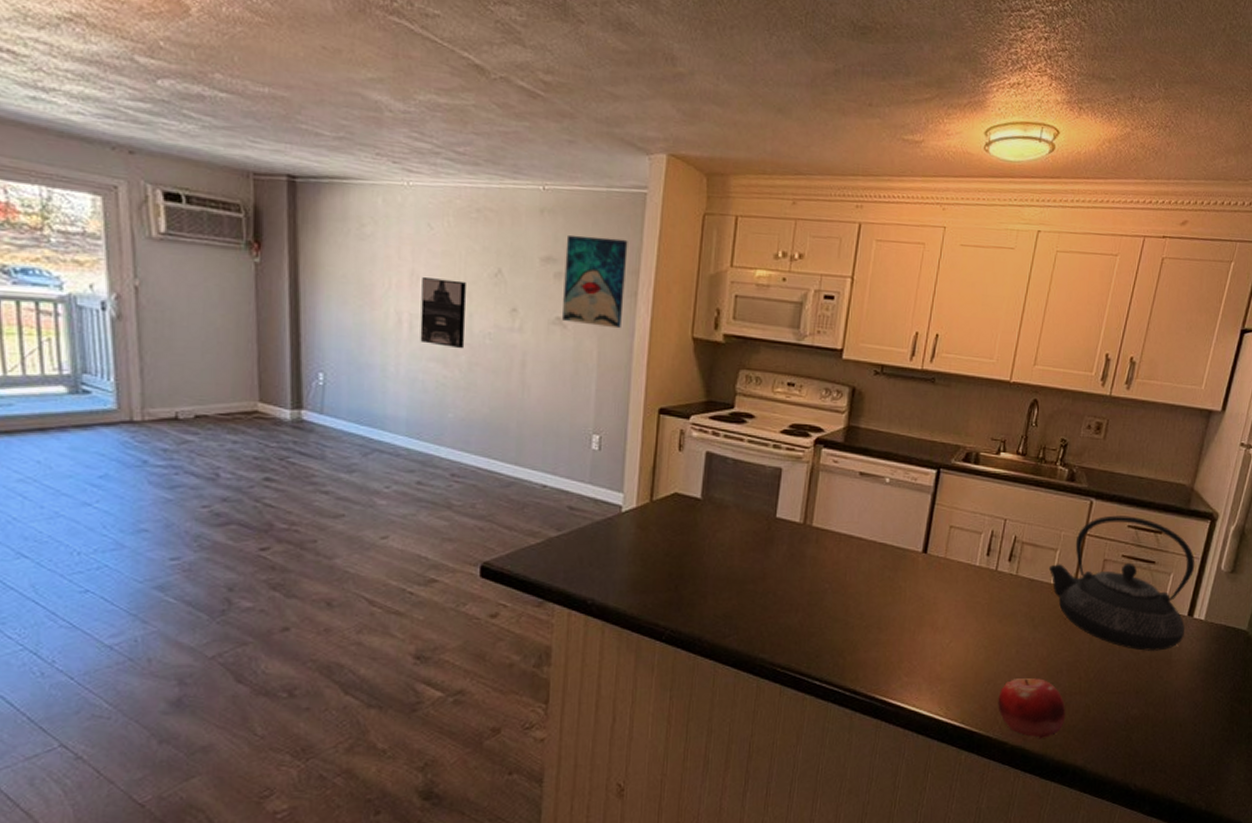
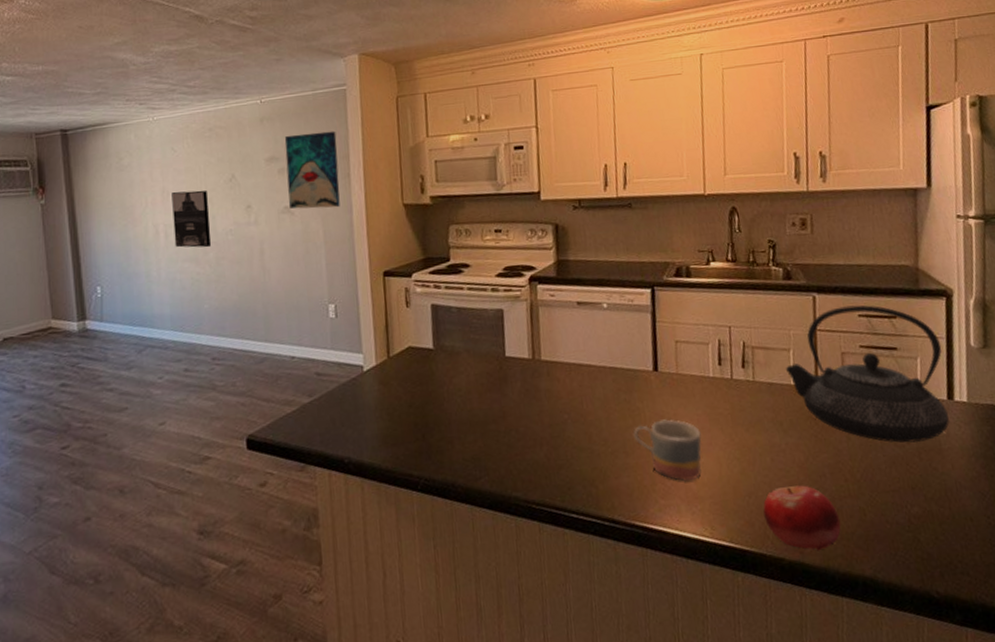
mug: none [890,601,956,661] -> present [633,419,702,481]

